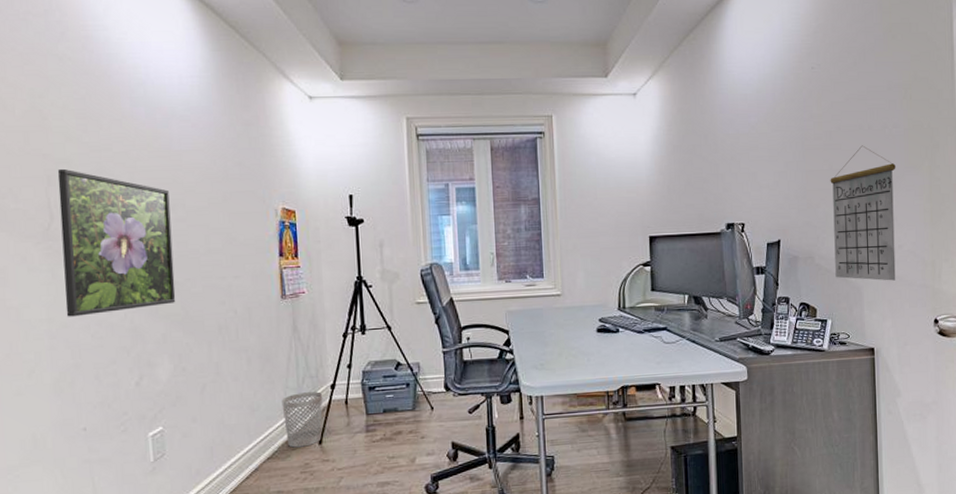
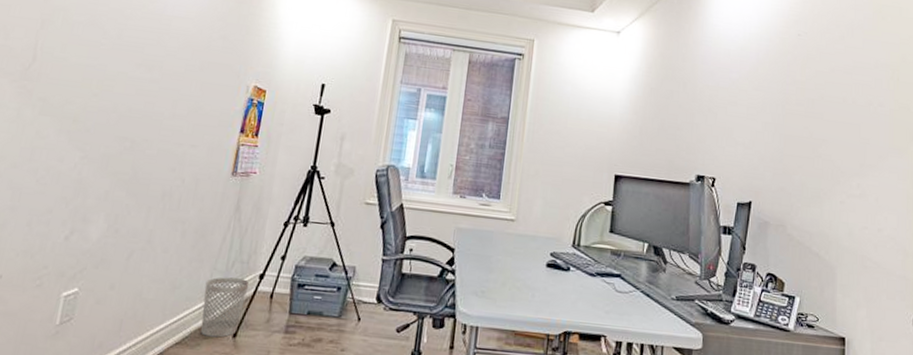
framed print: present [57,168,176,317] -> none [18,15,151,162]
calendar: present [830,145,896,281] -> none [808,118,879,267]

